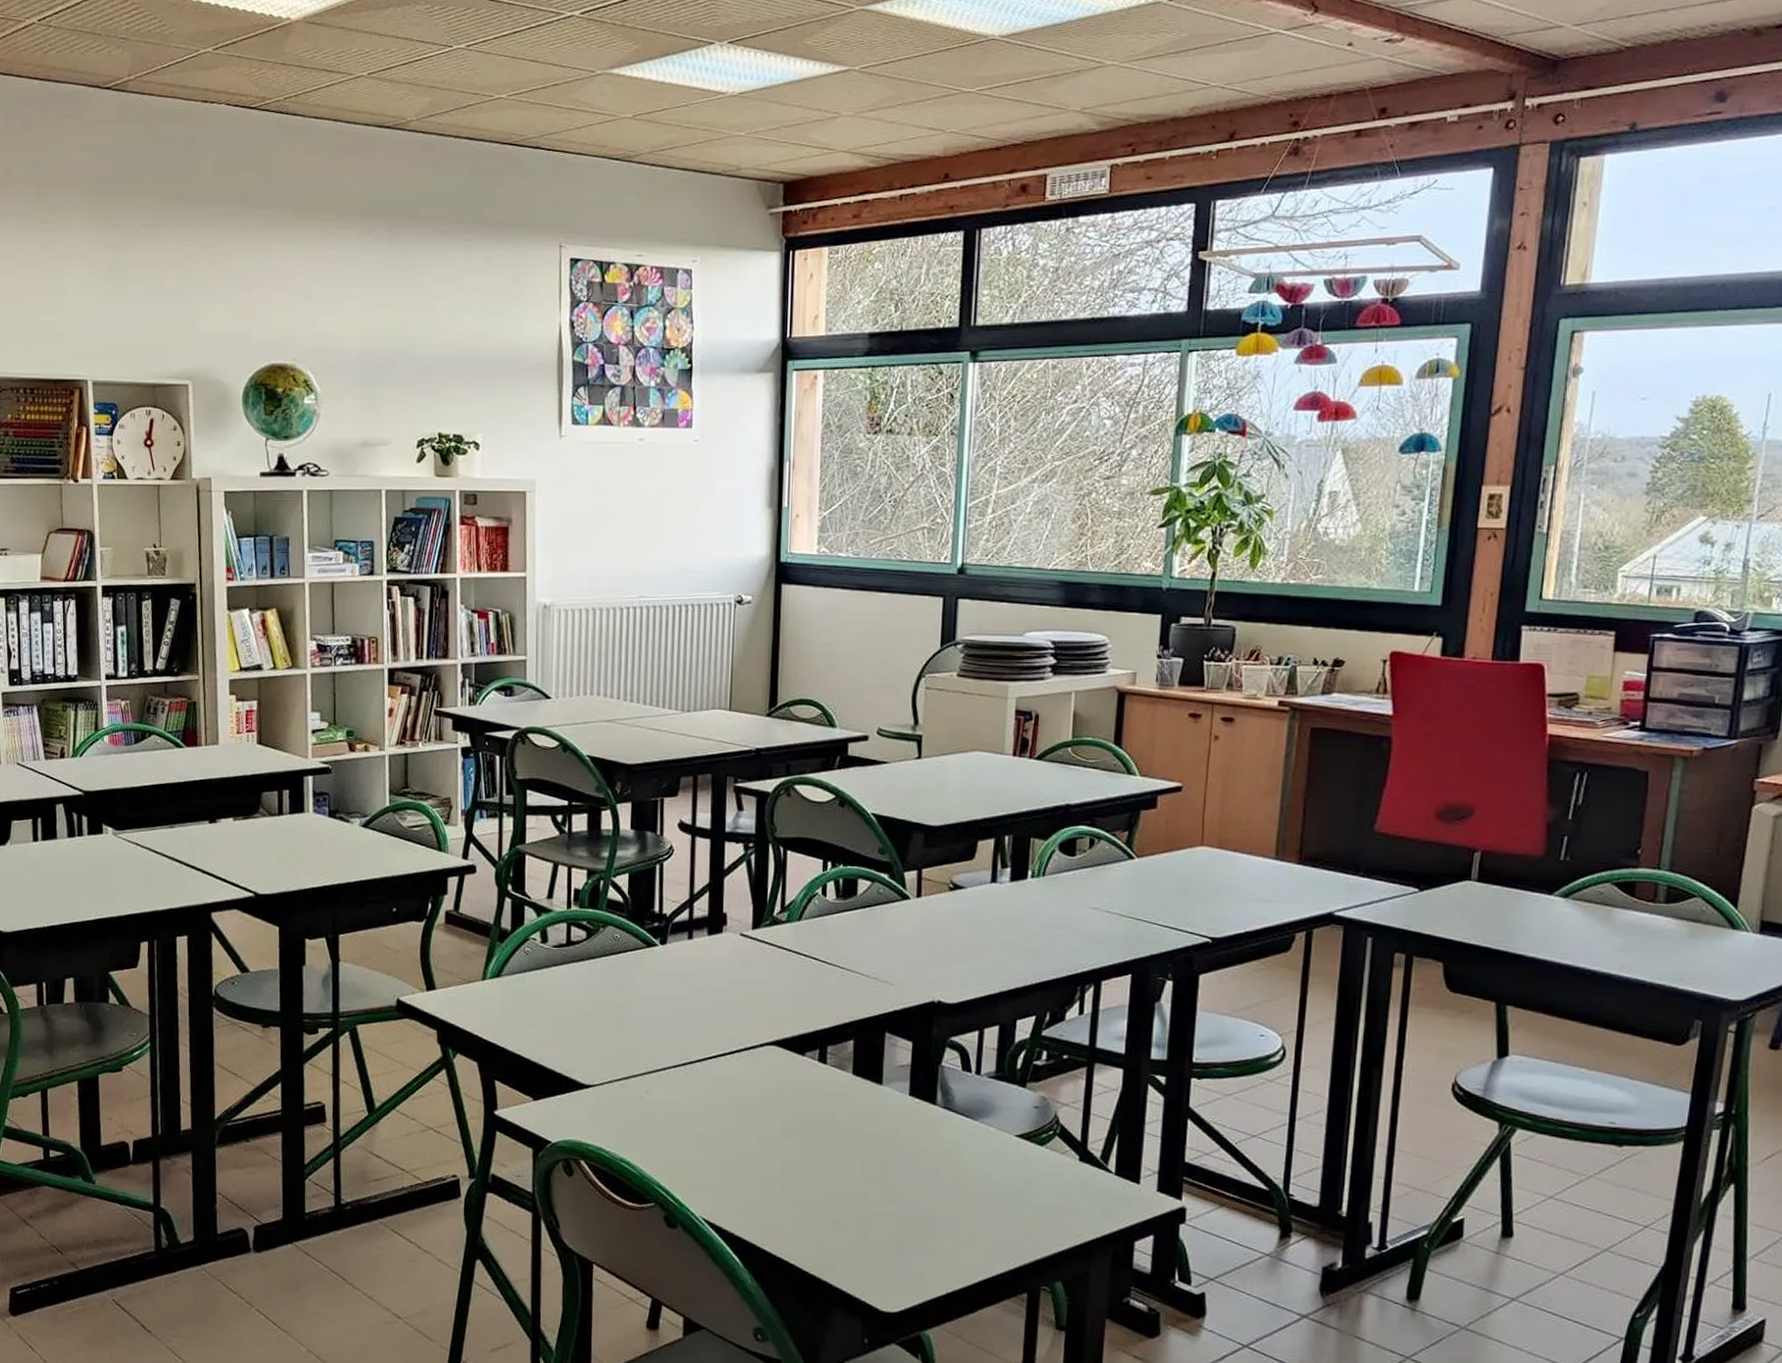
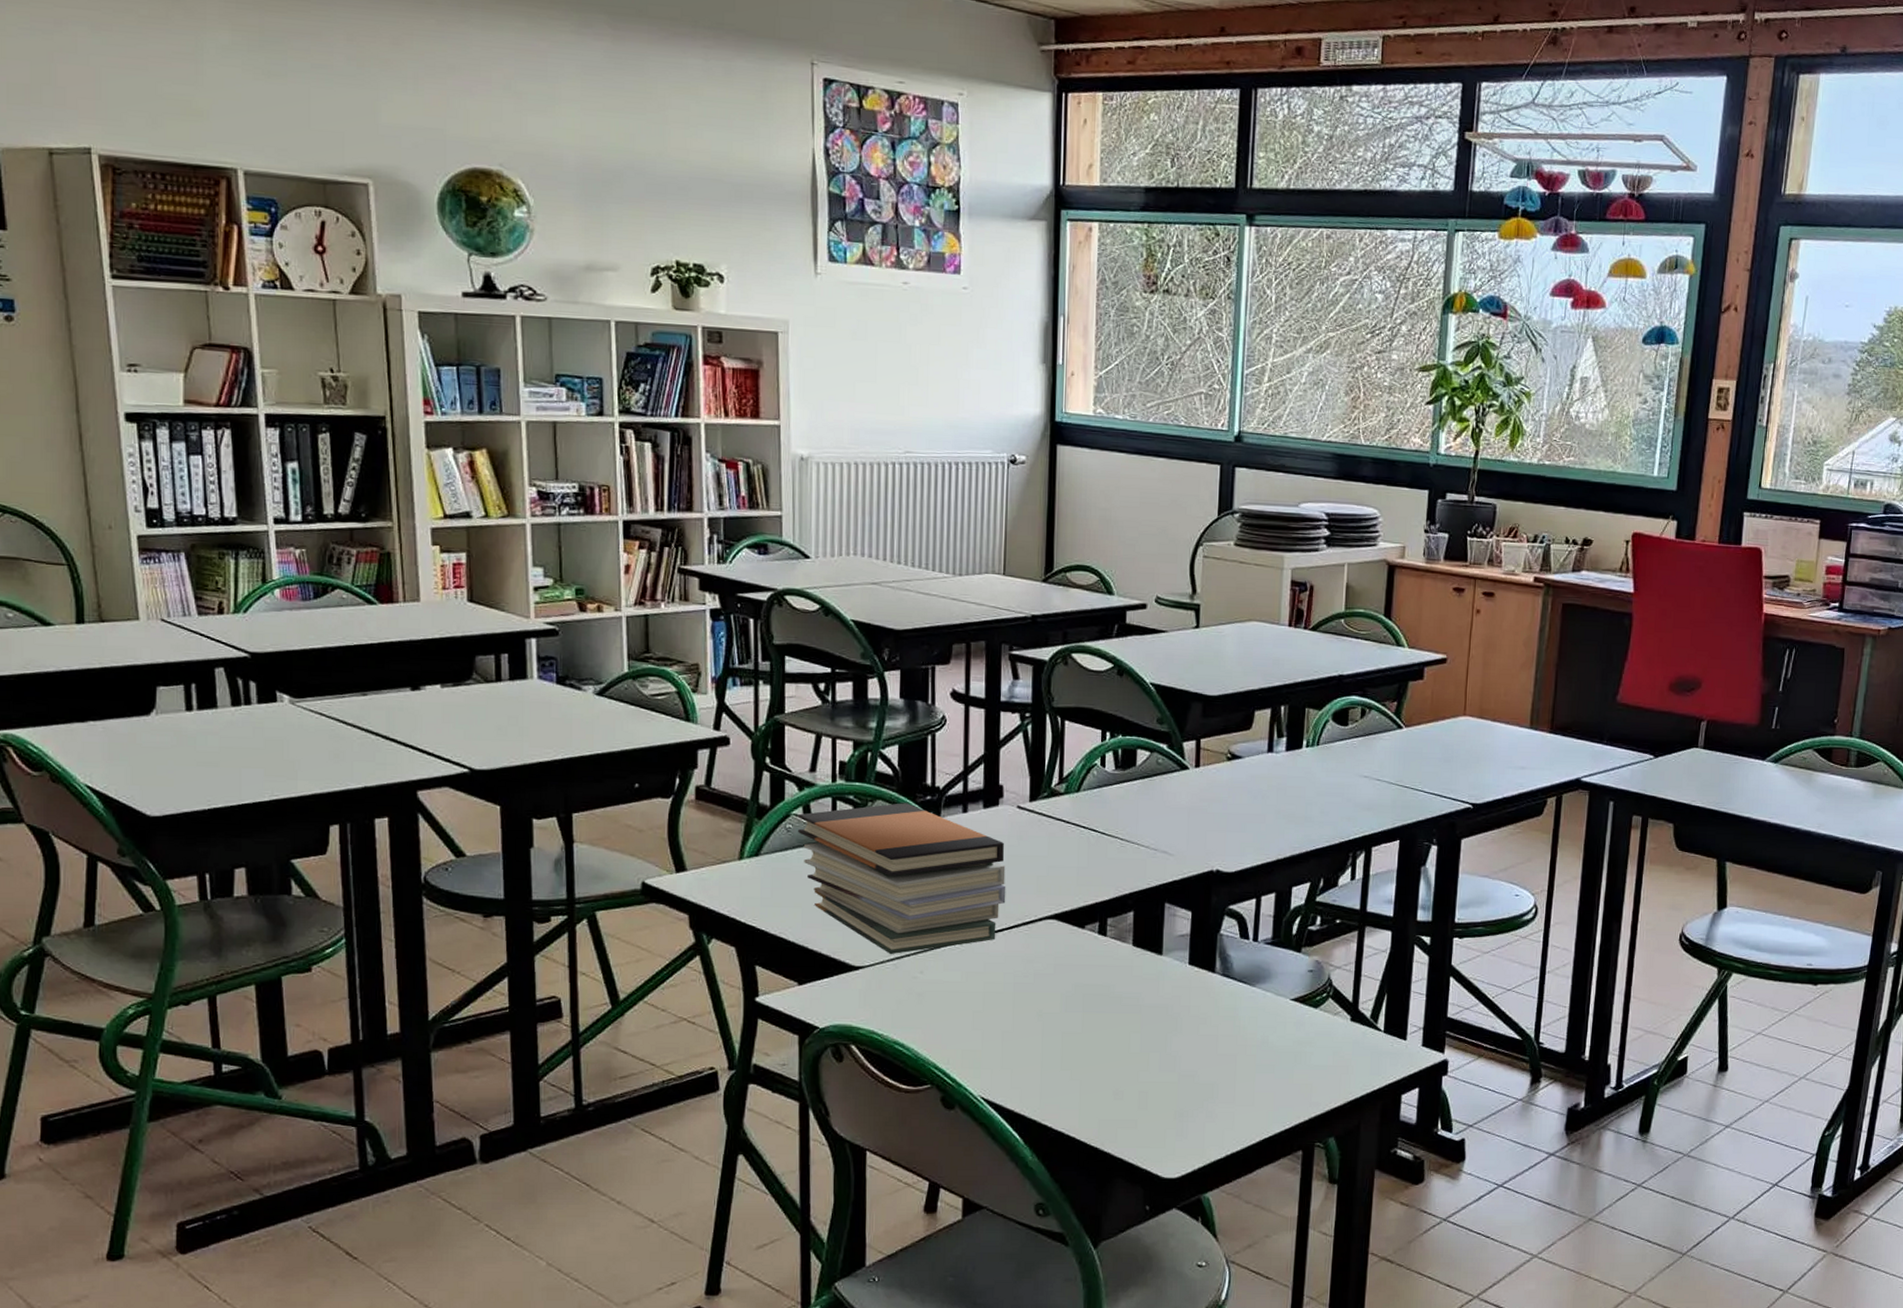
book stack: none [535,929,729,1075] -> present [797,803,1006,955]

